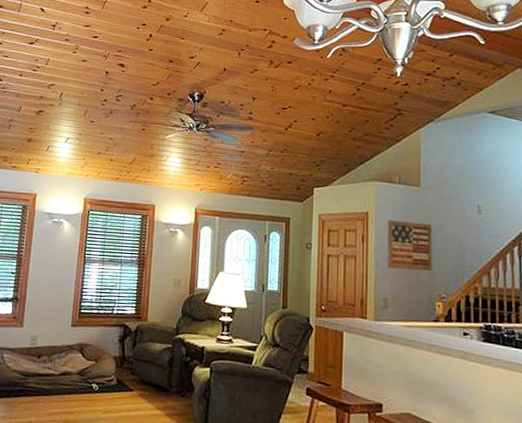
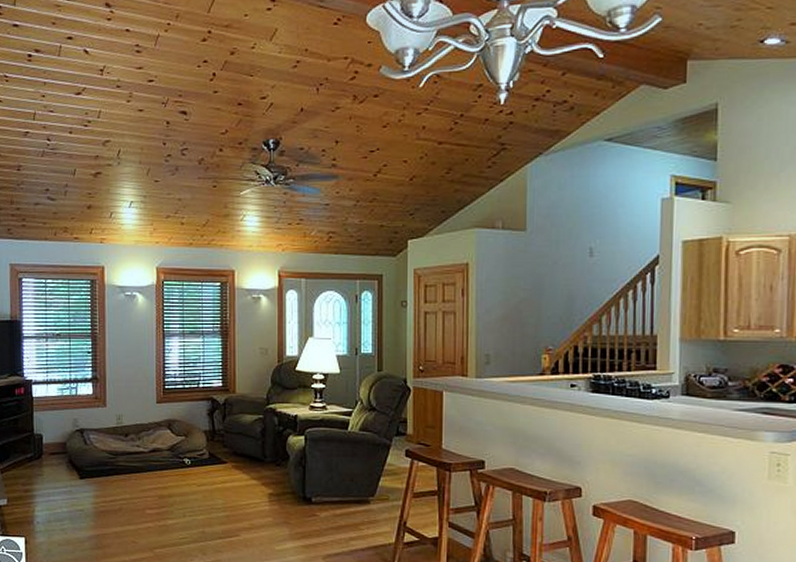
wall art: present [386,219,432,271] -> none [488,269,539,323]

